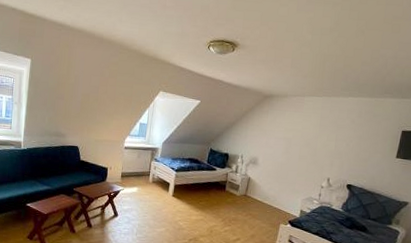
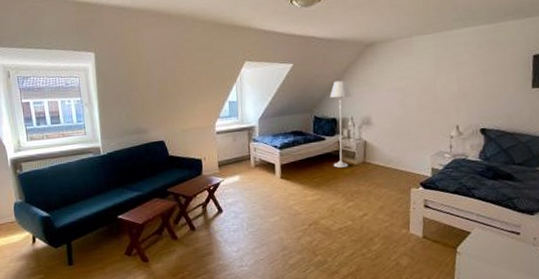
floor lamp: none [219,122,246,197] -> present [329,80,352,168]

